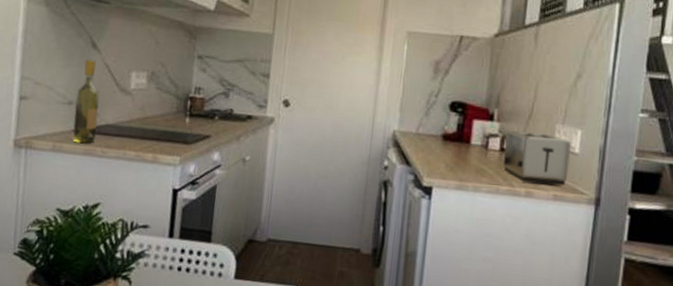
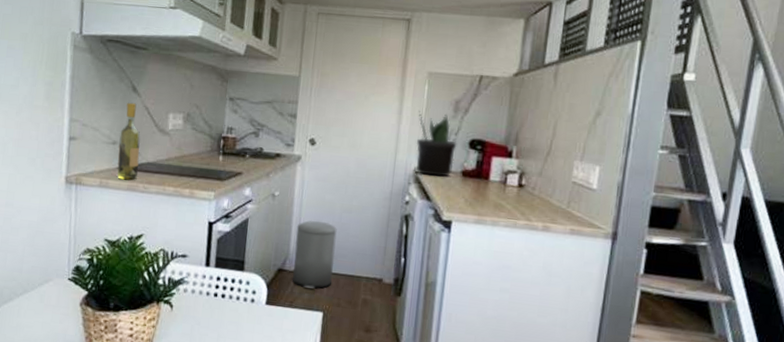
pedal bin: none [264,187,312,261] -> present [292,220,337,289]
planter: none [395,71,438,140] -> present [415,111,457,177]
toaster: present [503,130,571,186] -> none [521,167,589,220]

